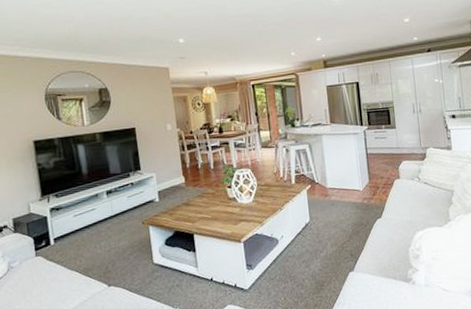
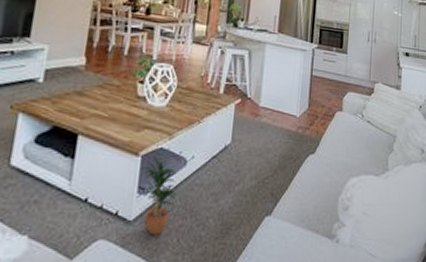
potted plant: none [245,241,276,297] -> present [141,156,176,235]

